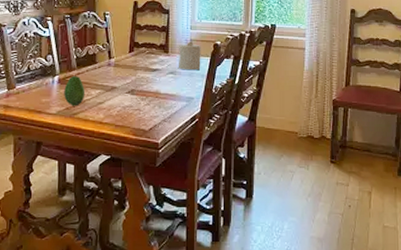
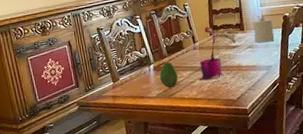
potted plant: none [107,42,157,104] -> present [197,26,236,81]

